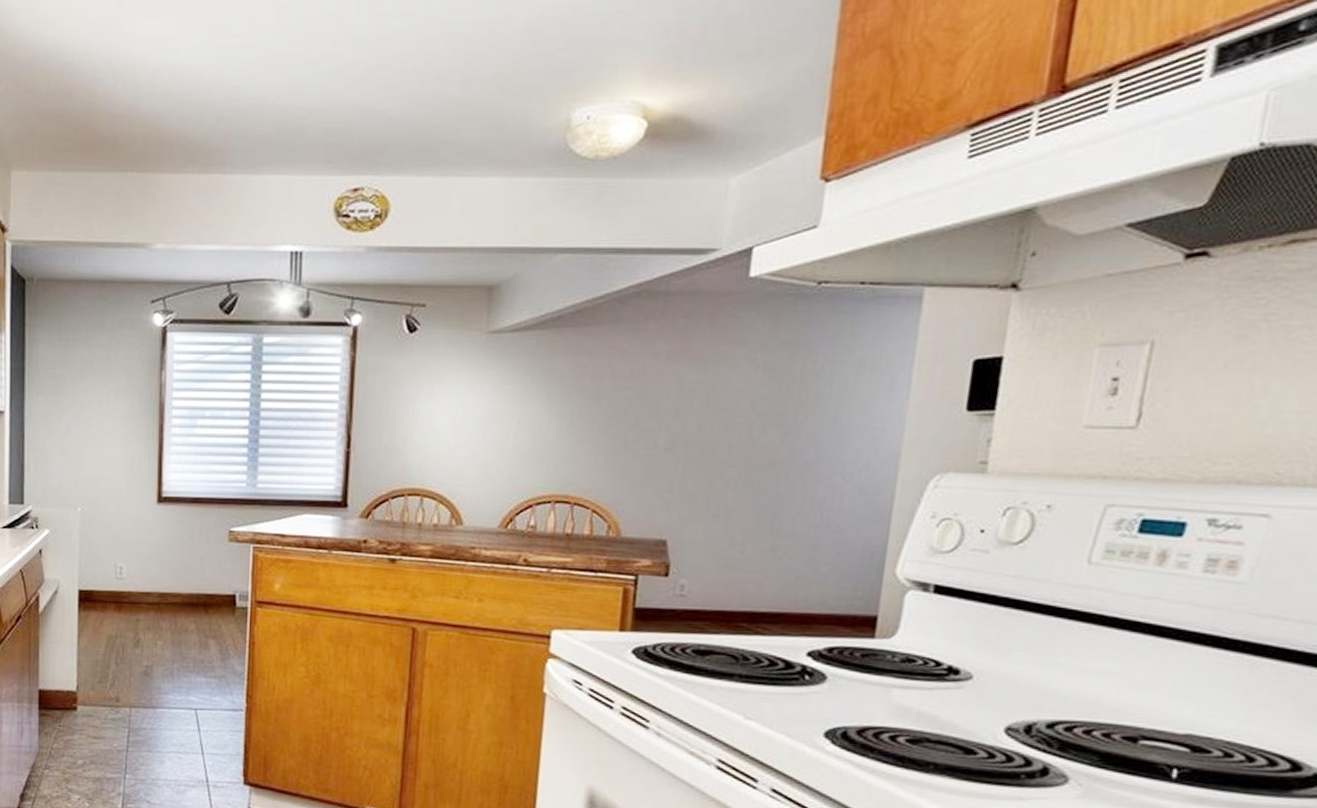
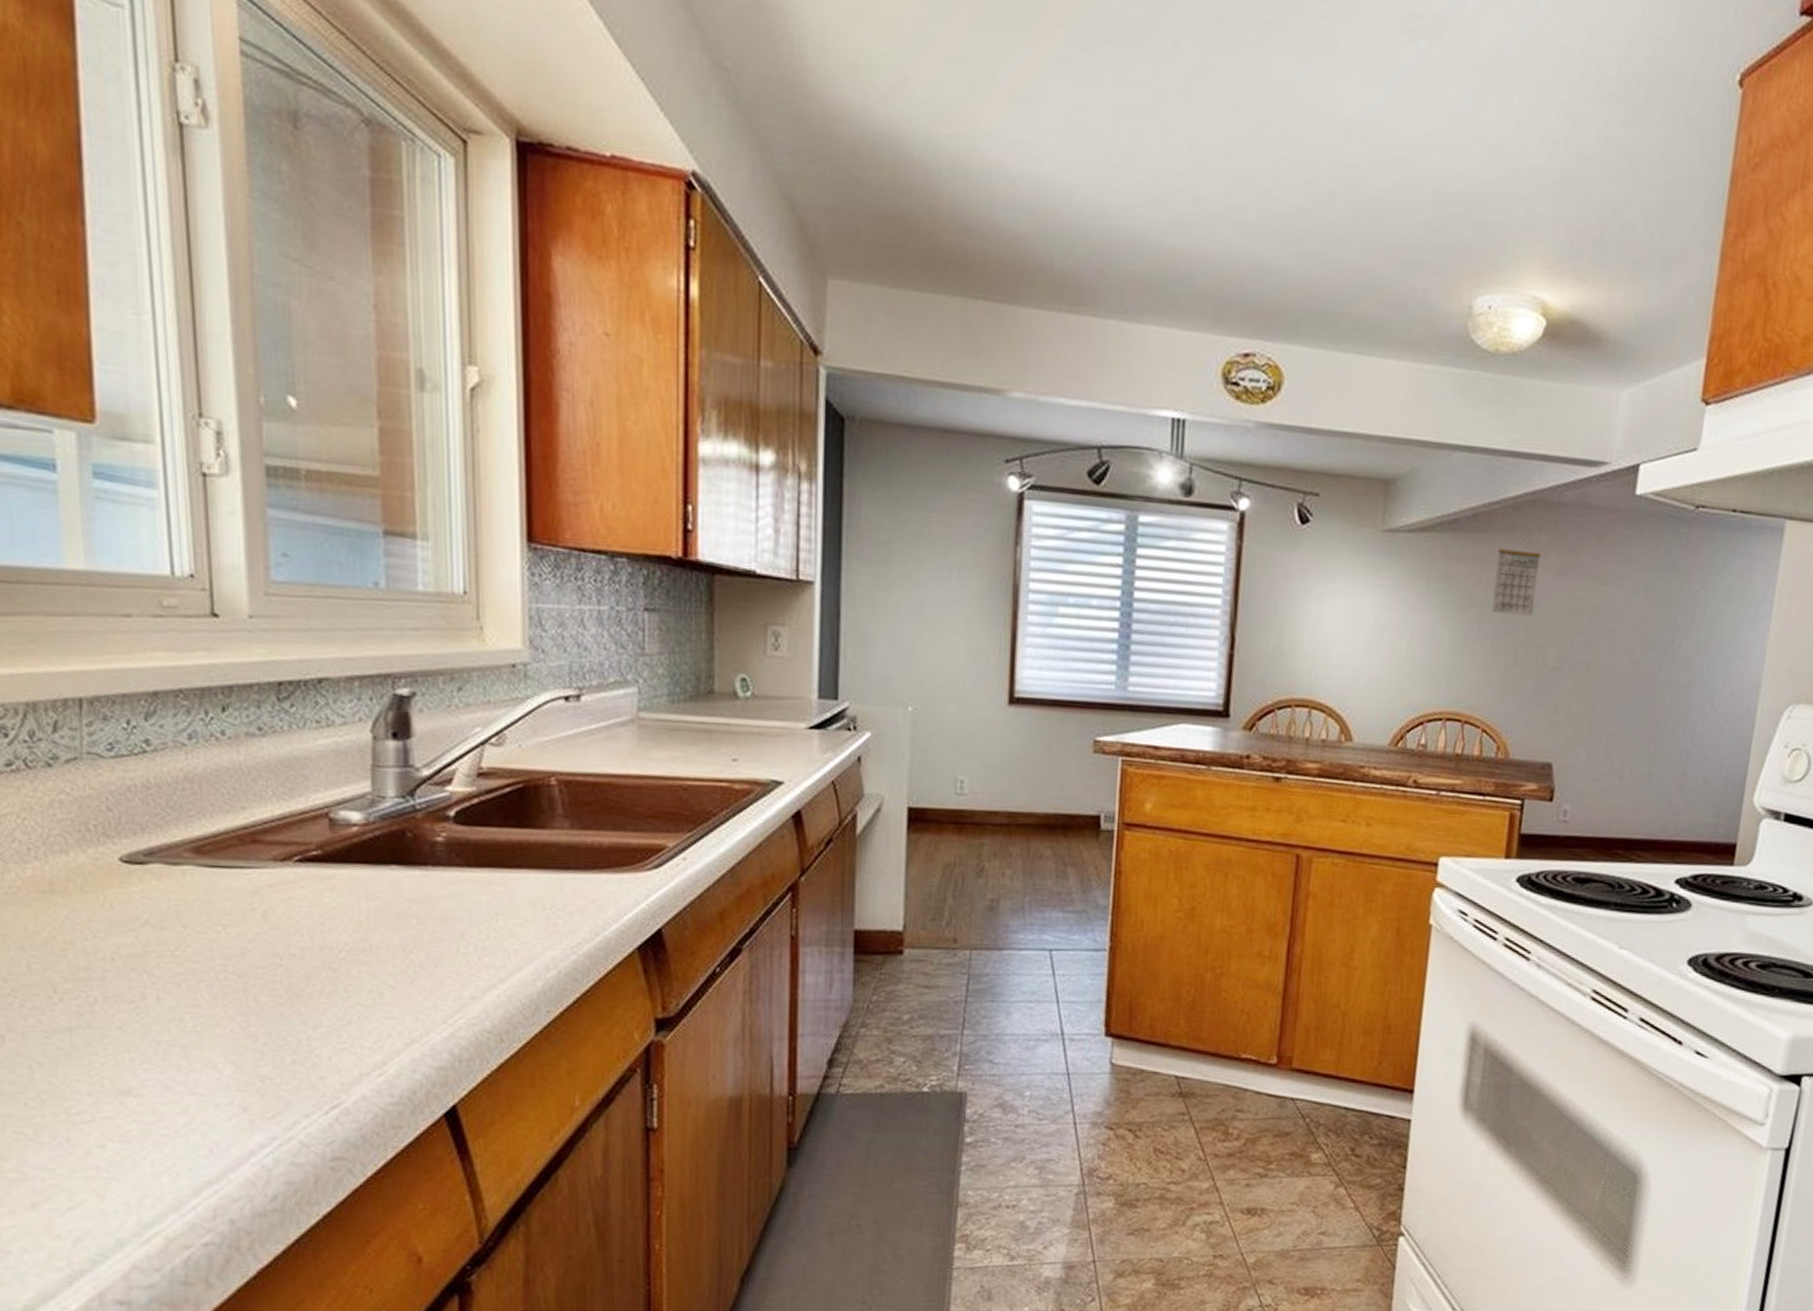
calendar: none [599,328,648,402] -> present [1492,538,1541,617]

